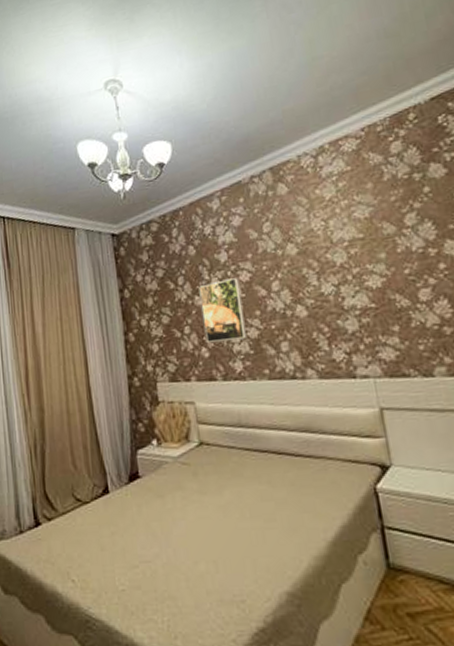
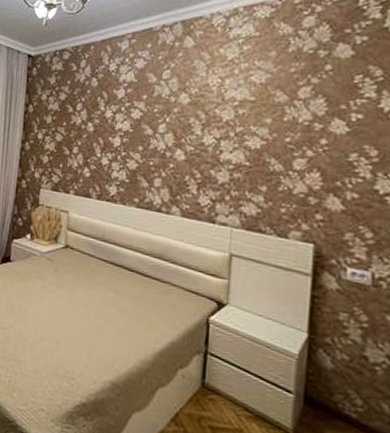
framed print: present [199,278,246,342] -> none [90,113,130,169]

